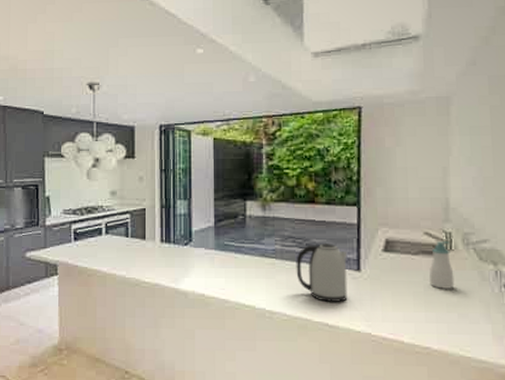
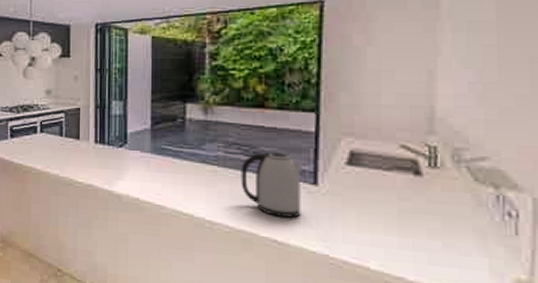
soap bottle: present [429,241,455,289] -> none [406,156,439,213]

